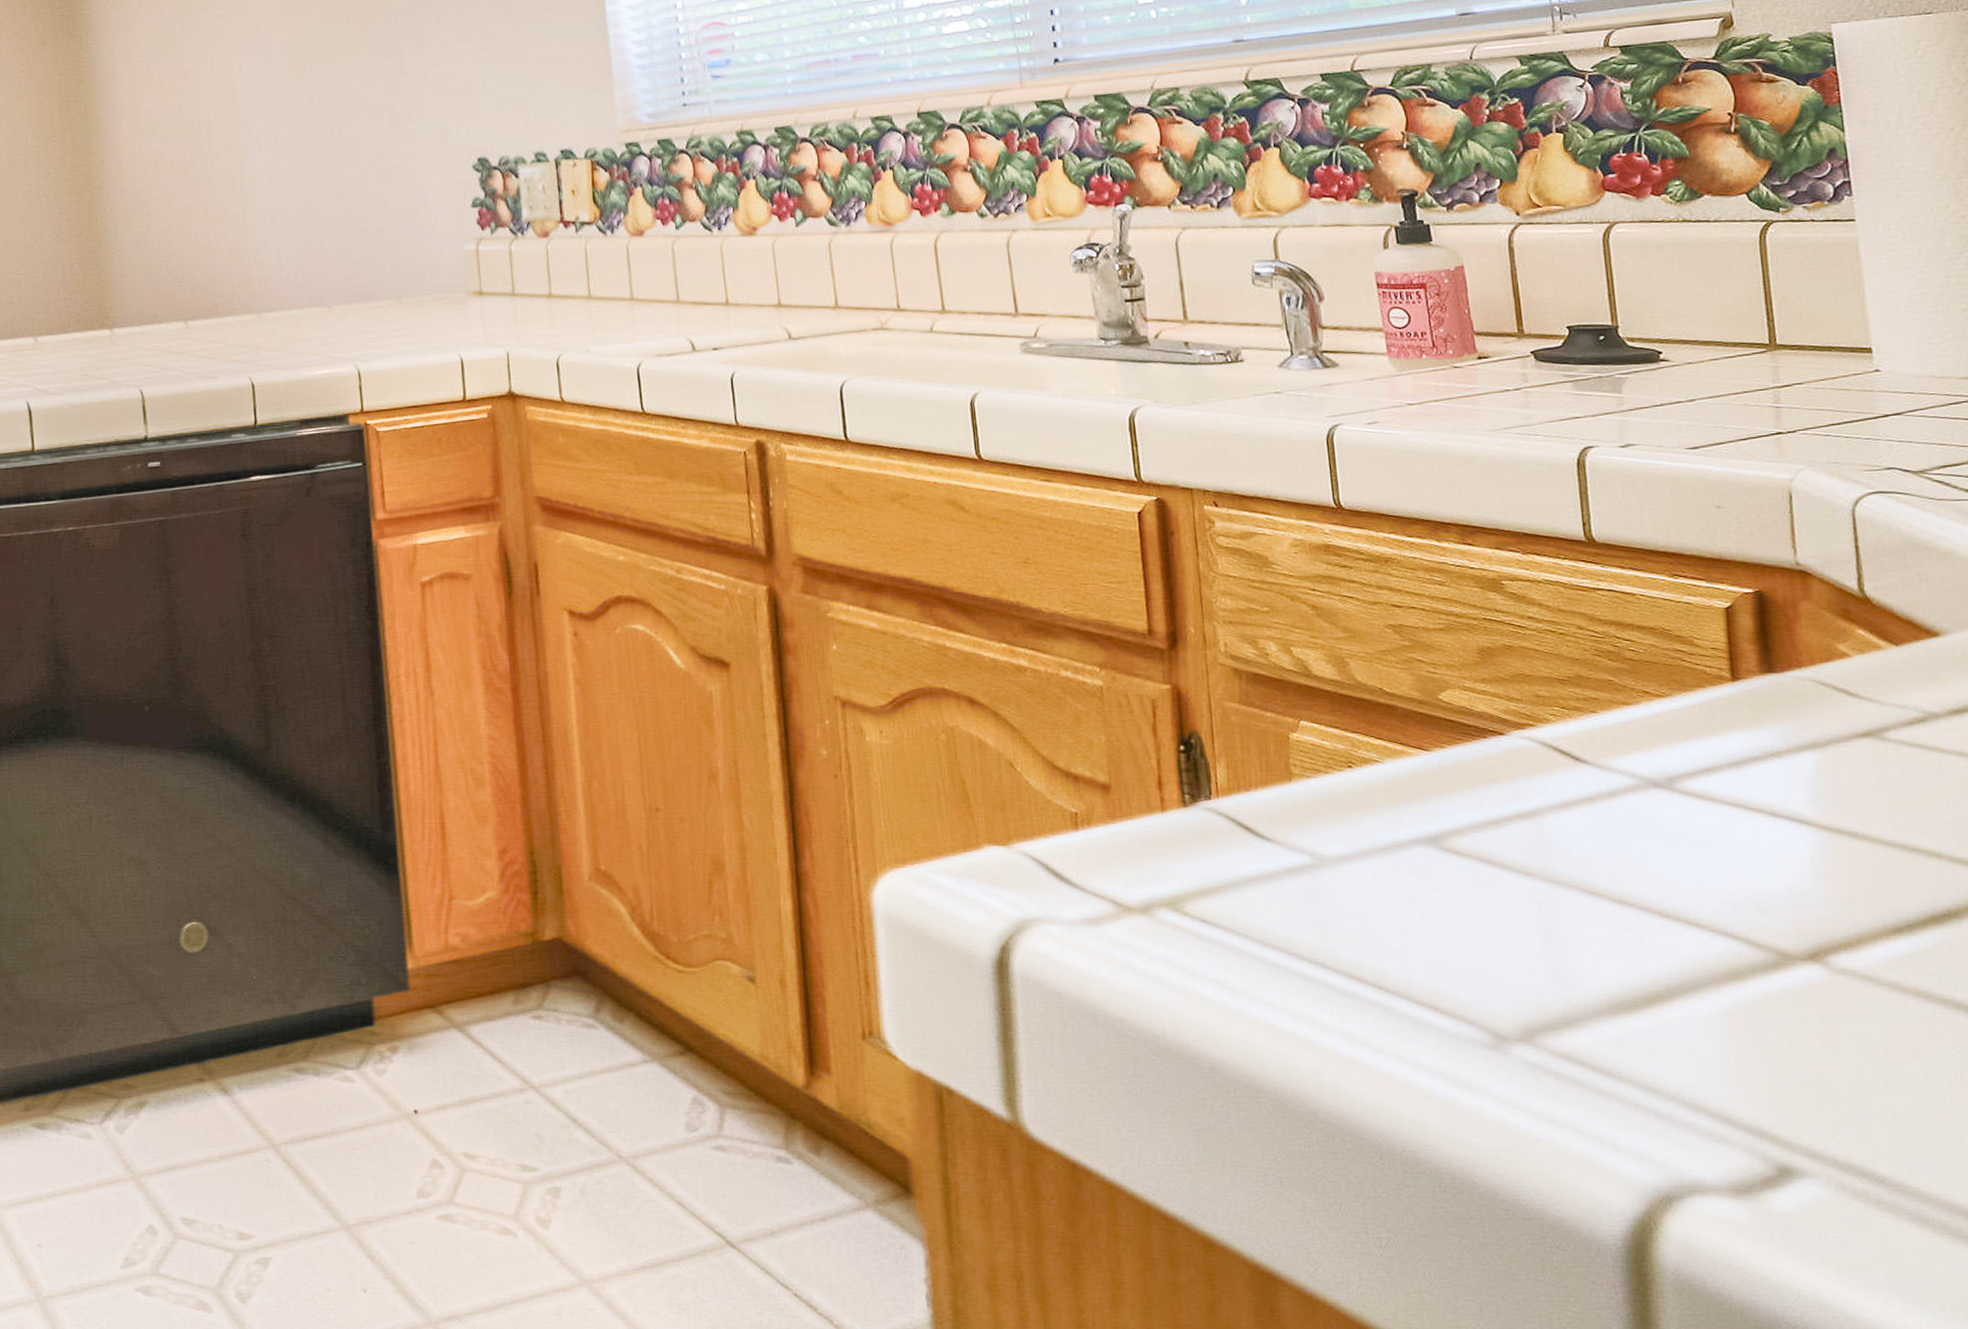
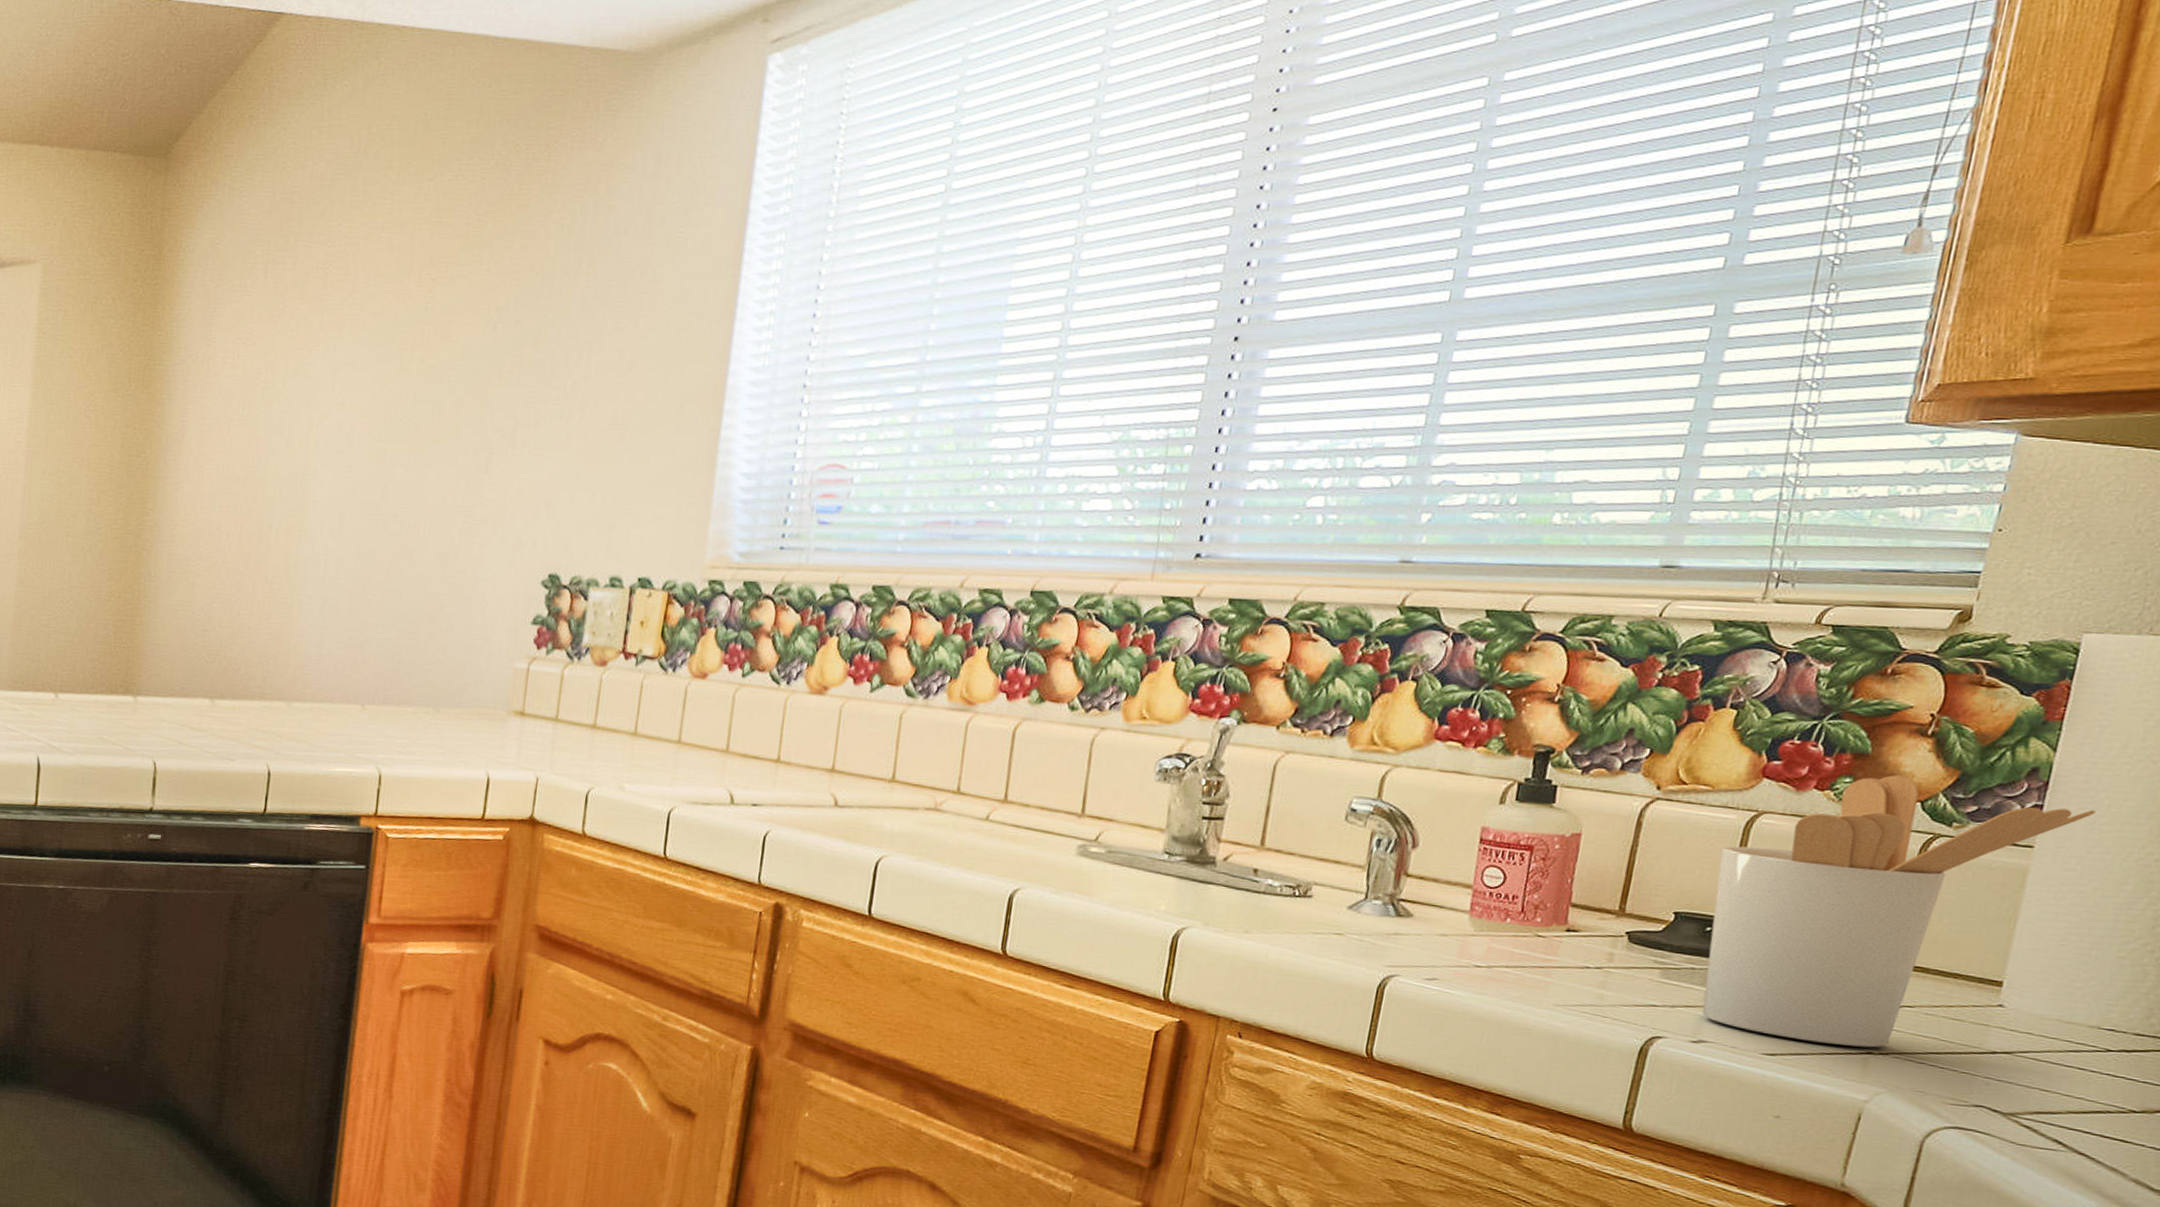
utensil holder: none [1590,172,1897,431] -> present [1702,775,2097,1048]

